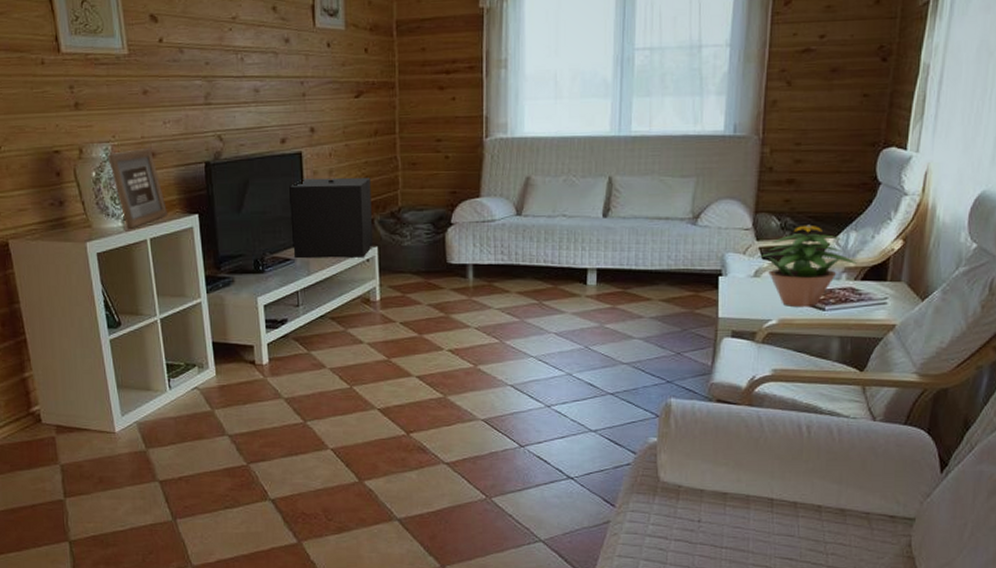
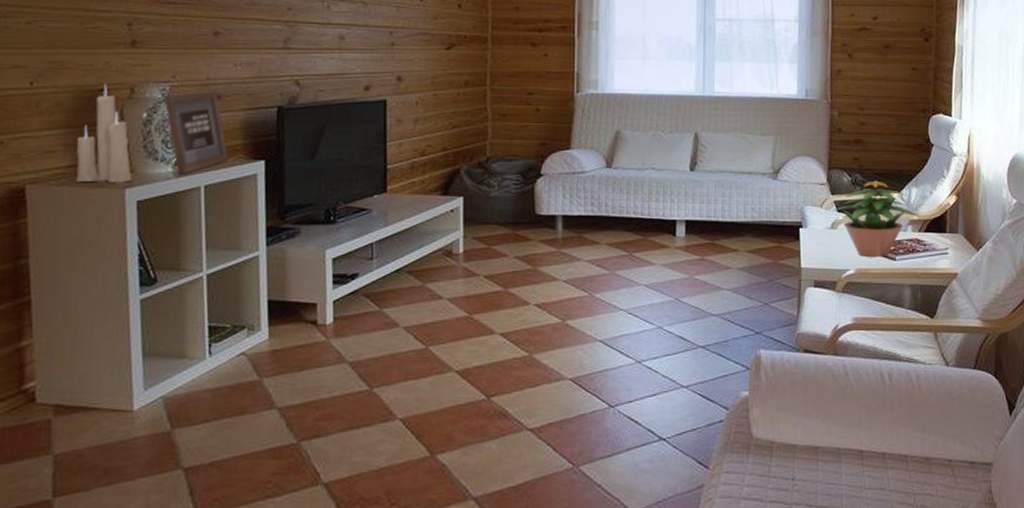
candle: none [42,146,91,237] -> present [75,84,132,183]
subwoofer: present [289,177,374,259] -> none [370,126,459,209]

